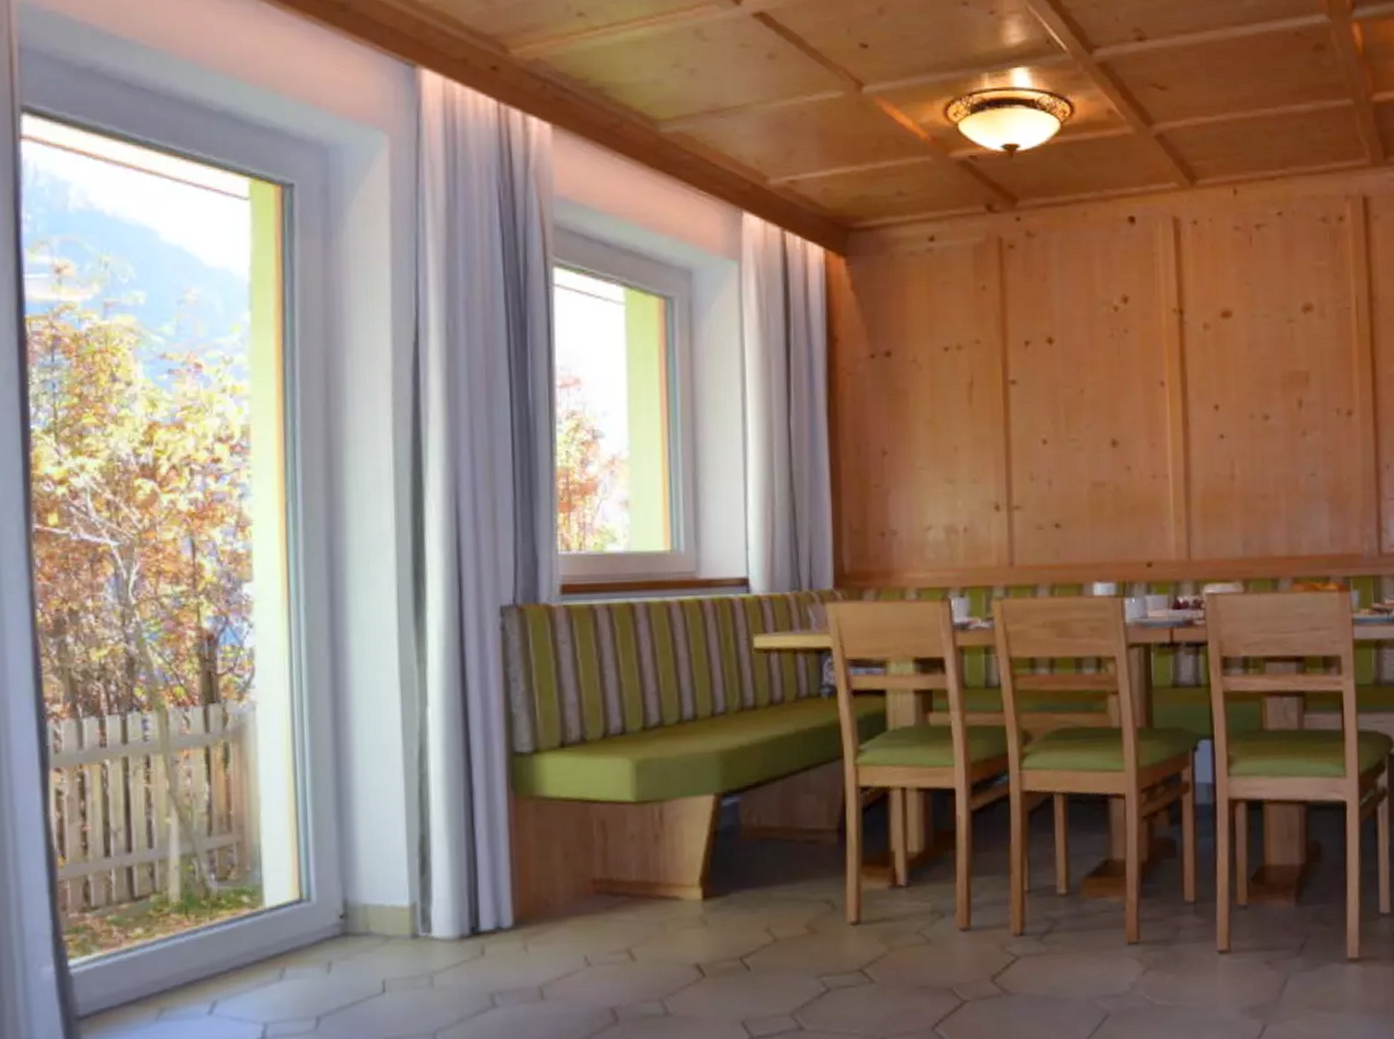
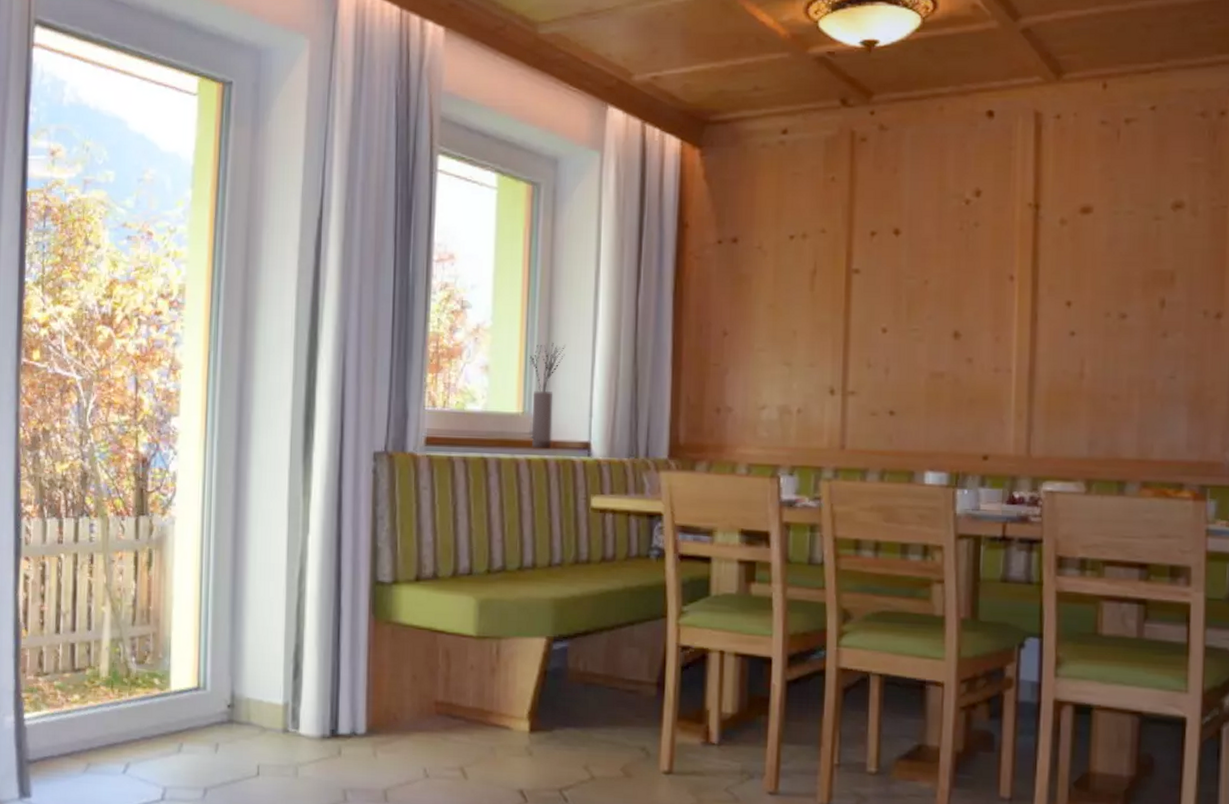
vase: none [675,471,714,589] -> present [530,342,566,450]

